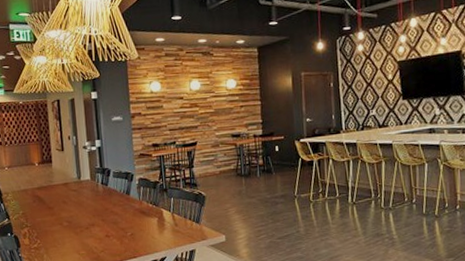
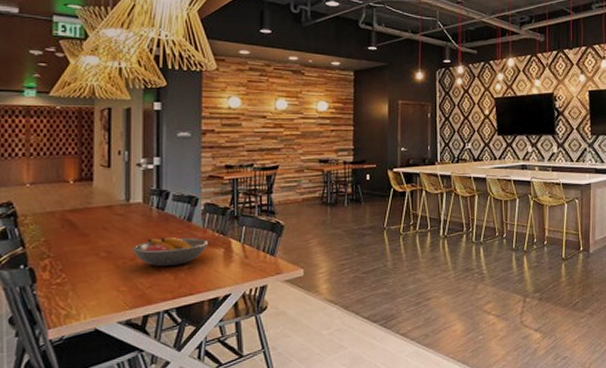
fruit bowl: none [86,209,145,234] -> present [132,237,209,267]

